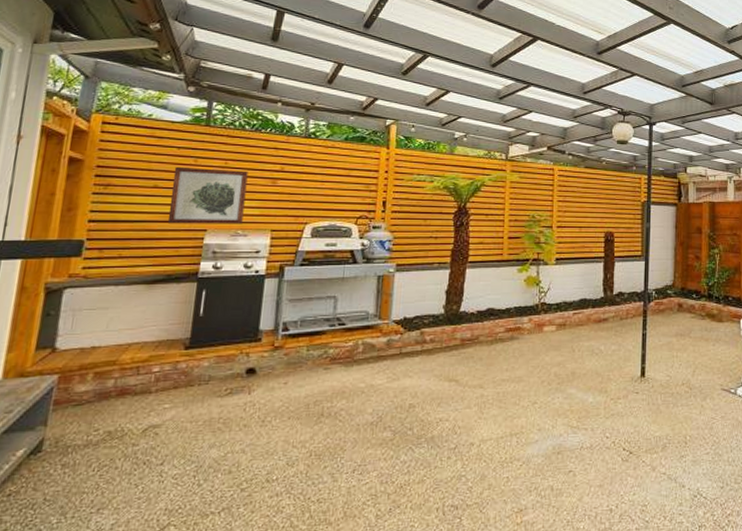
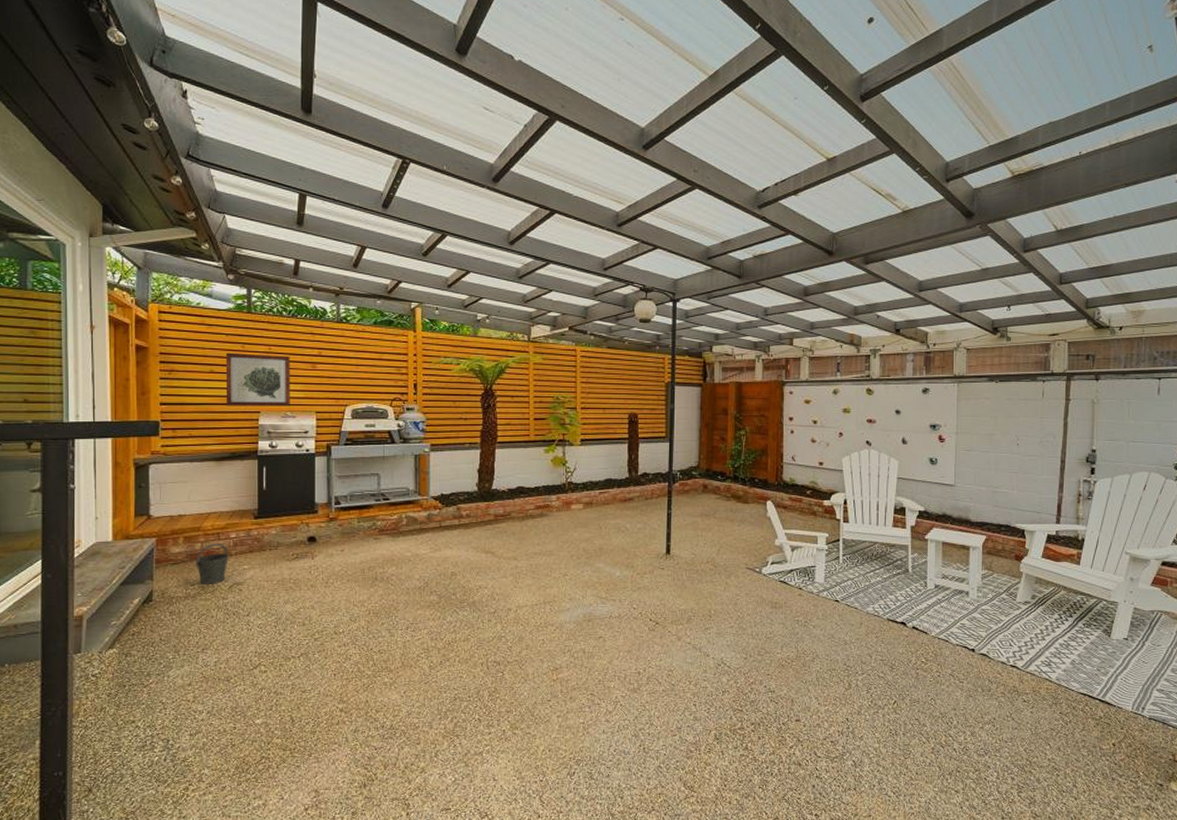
bucket: none [104,379,148,429] -> present [196,543,228,584]

